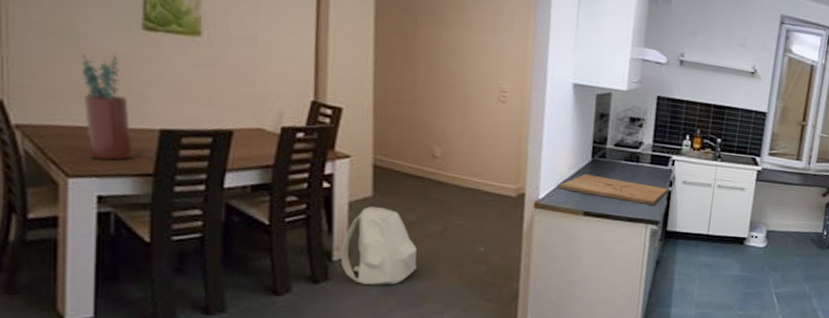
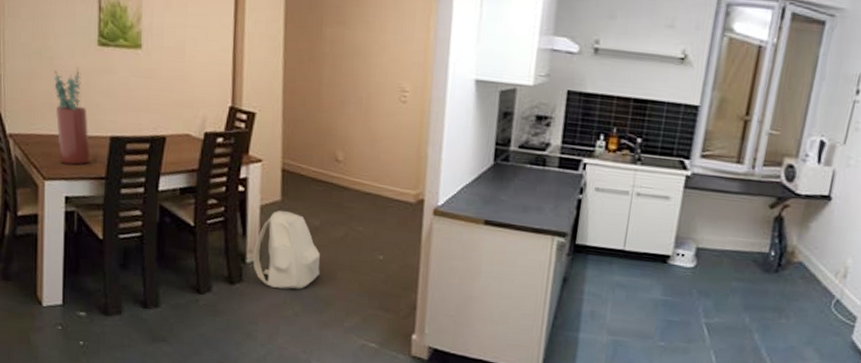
cutting board: present [558,174,669,206] -> none [457,179,579,216]

